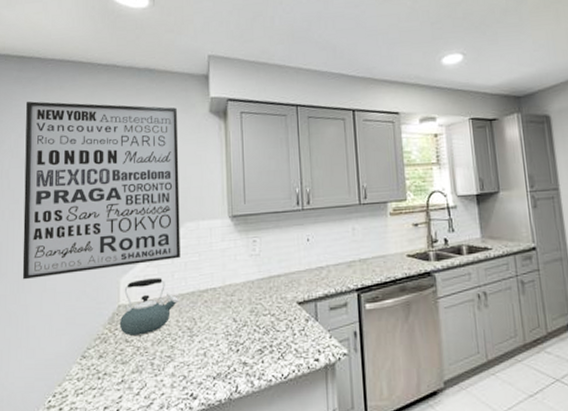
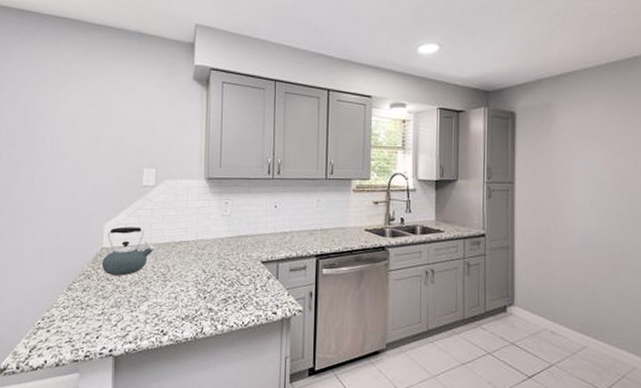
wall art: present [22,101,180,280] -> none [17,54,163,217]

